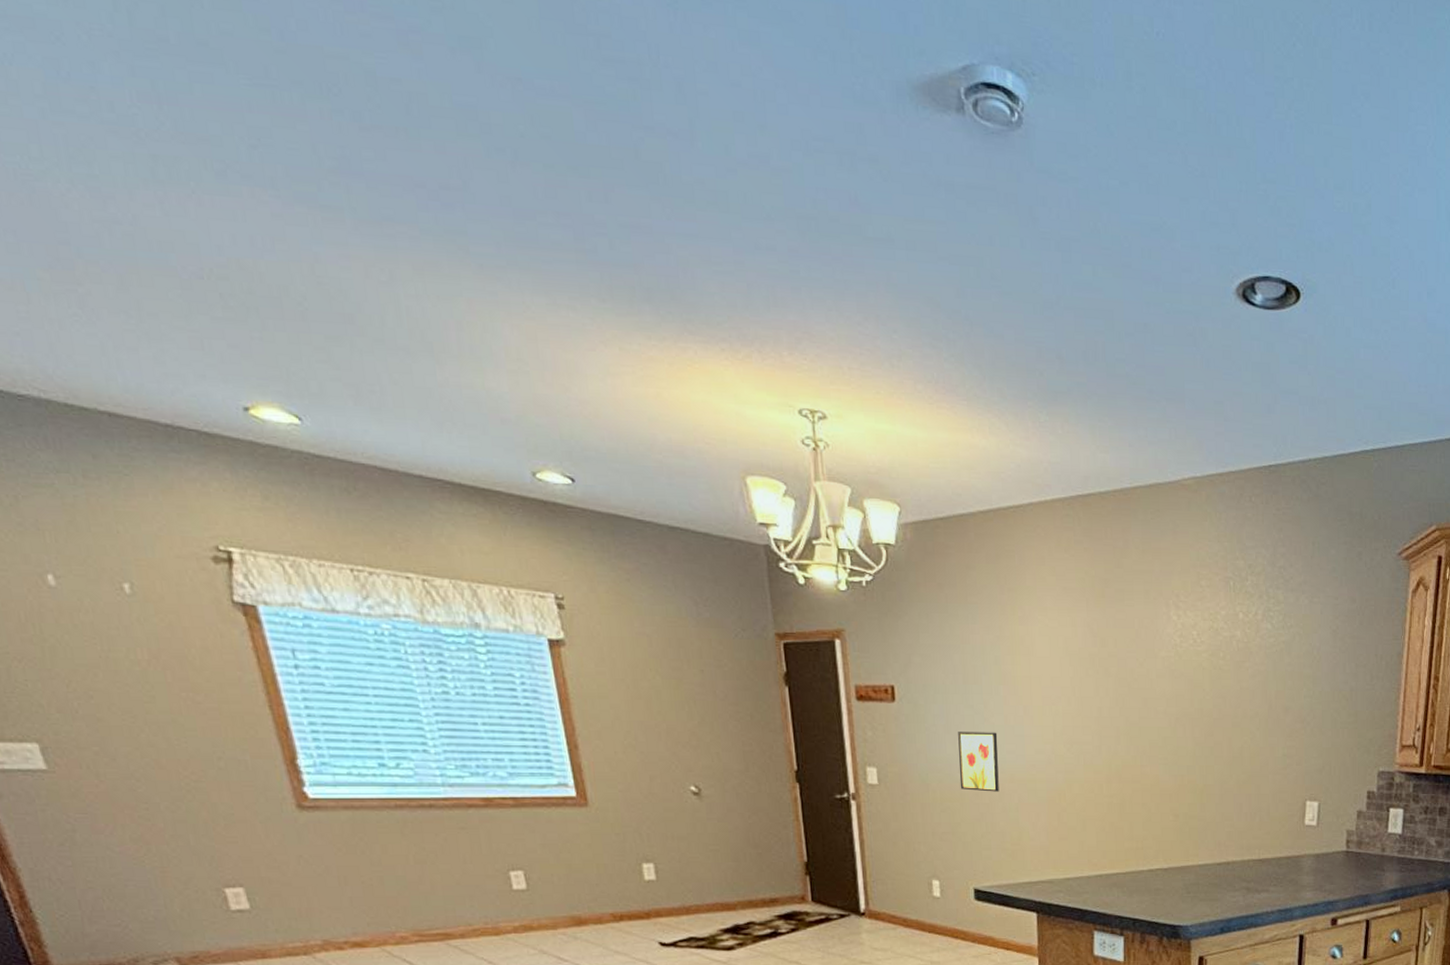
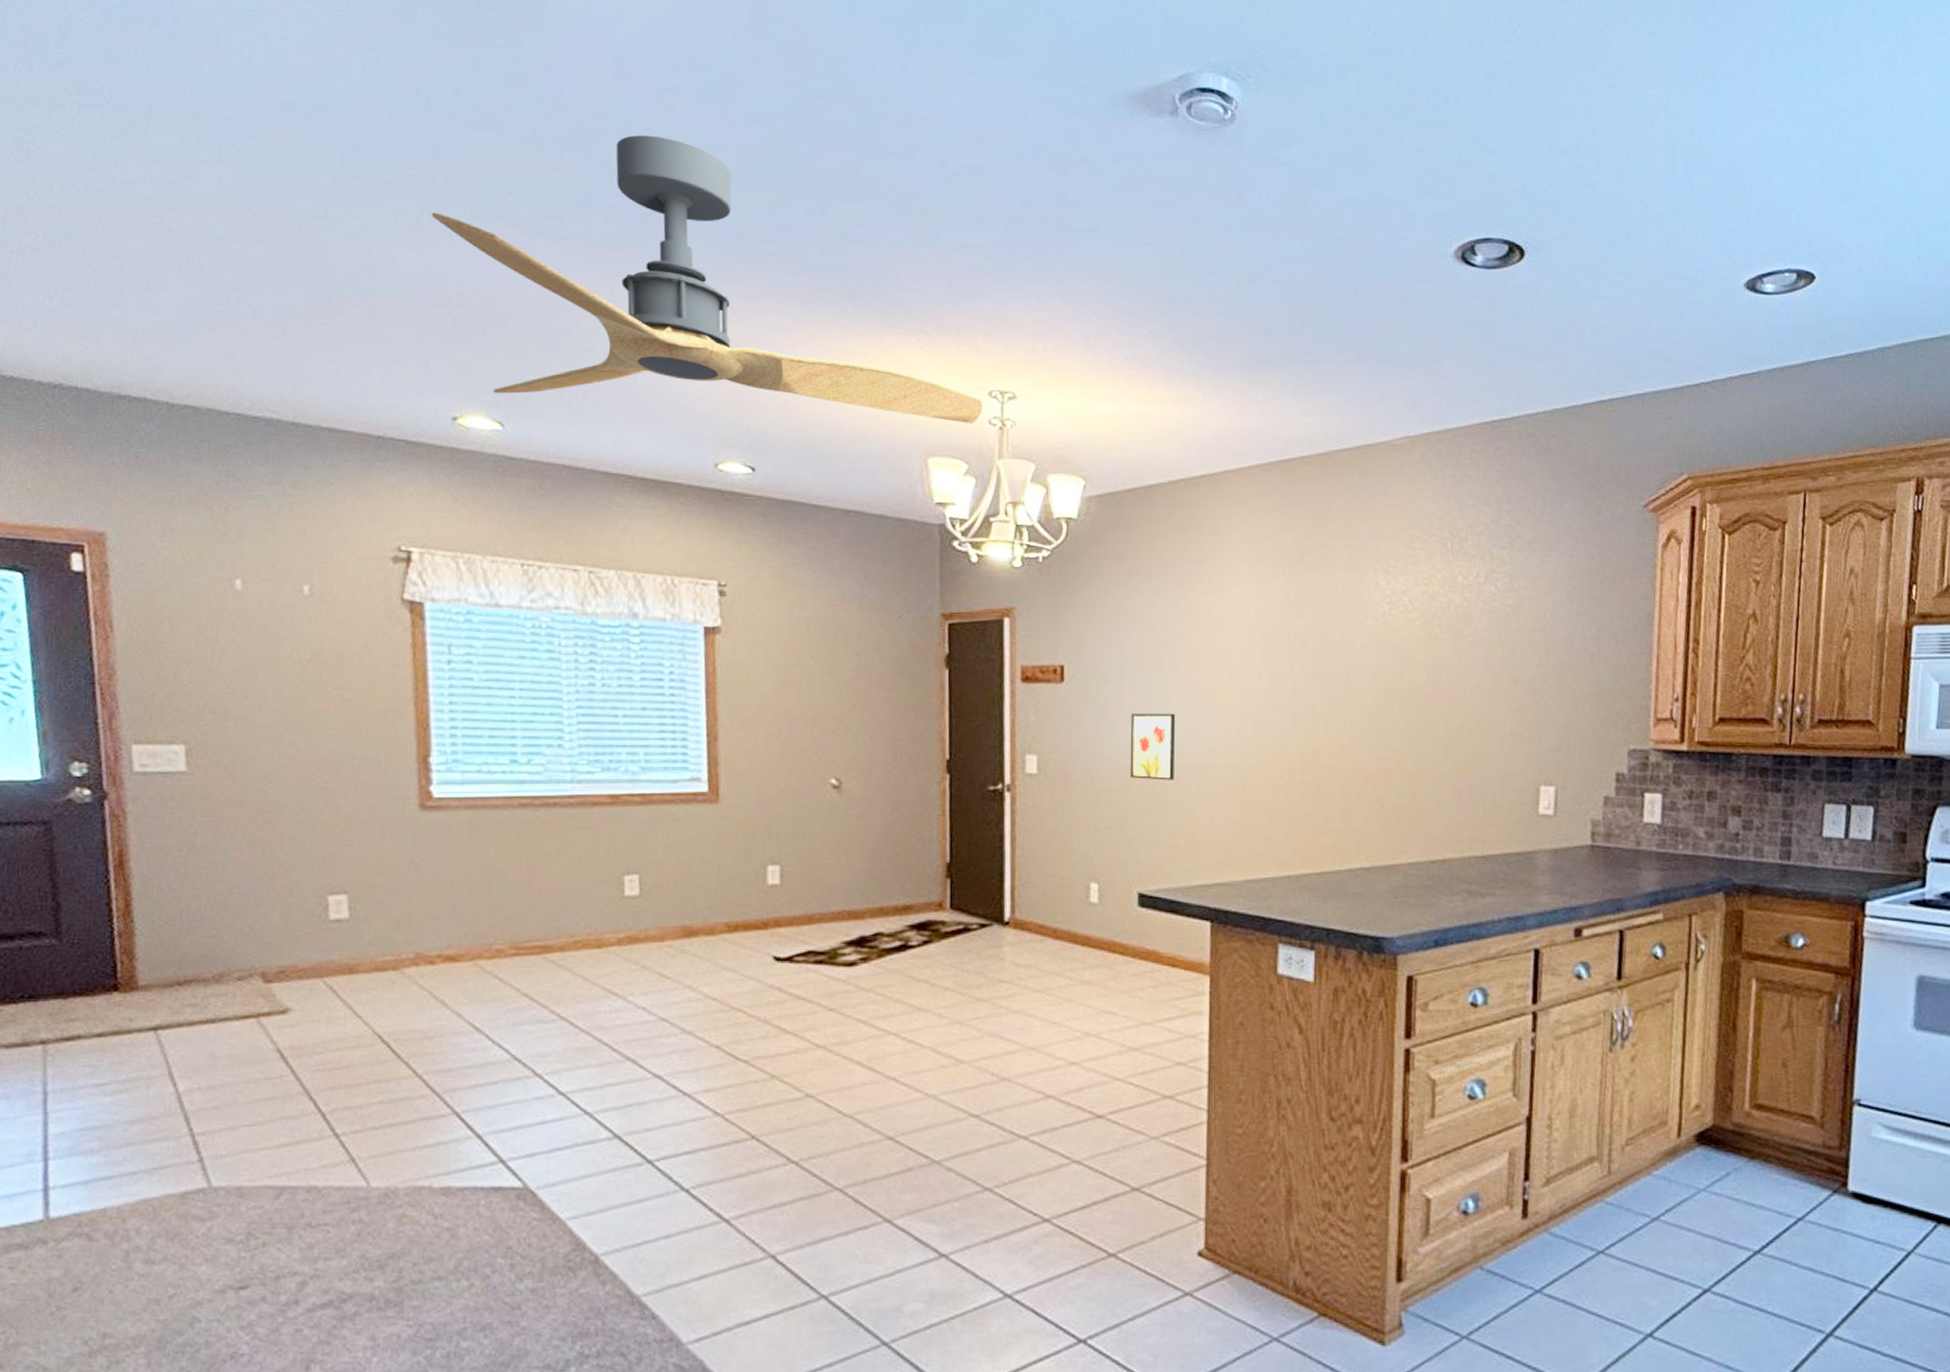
ceiling fan: none [167,85,795,444] -> present [431,135,983,425]

